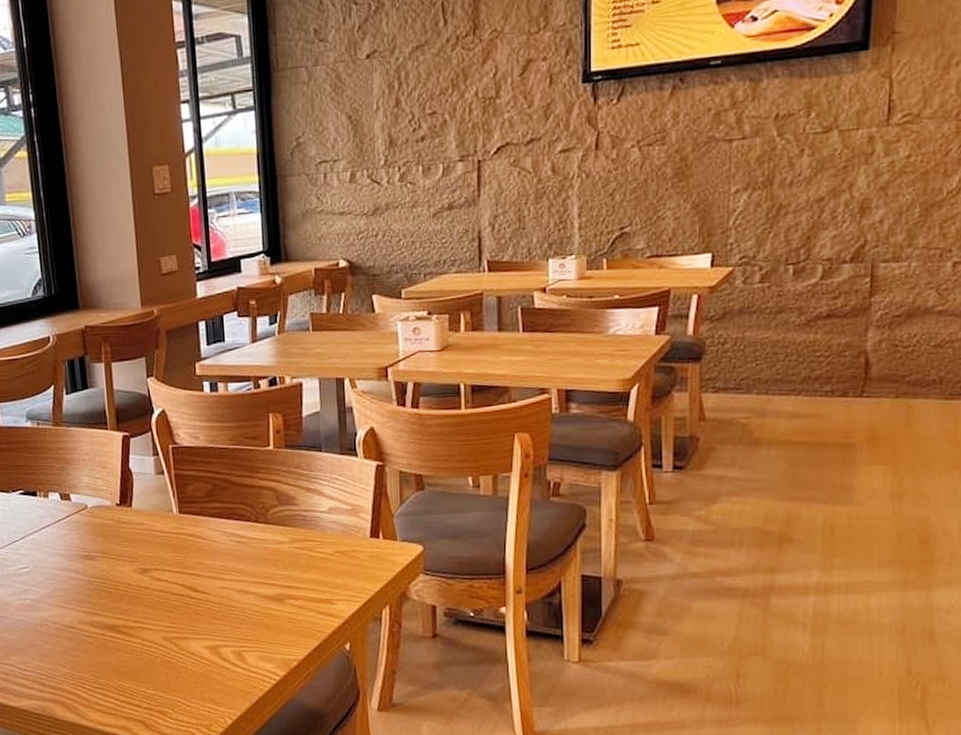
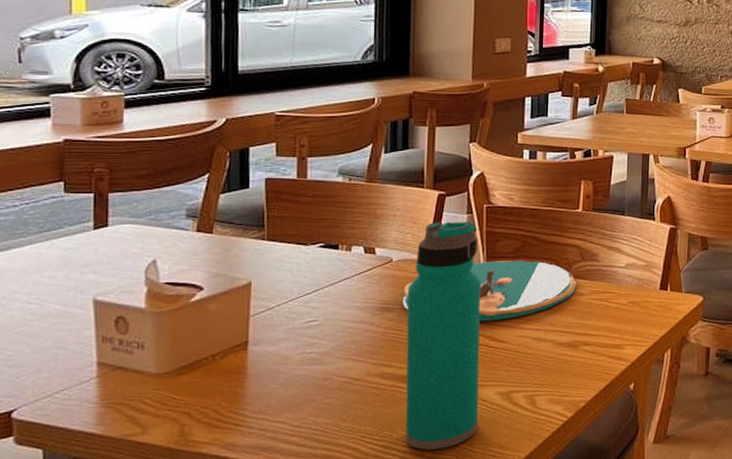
plate: none [102,505,276,571] -> present [403,260,577,322]
water bottle: none [105,463,190,700] -> present [405,221,481,450]

